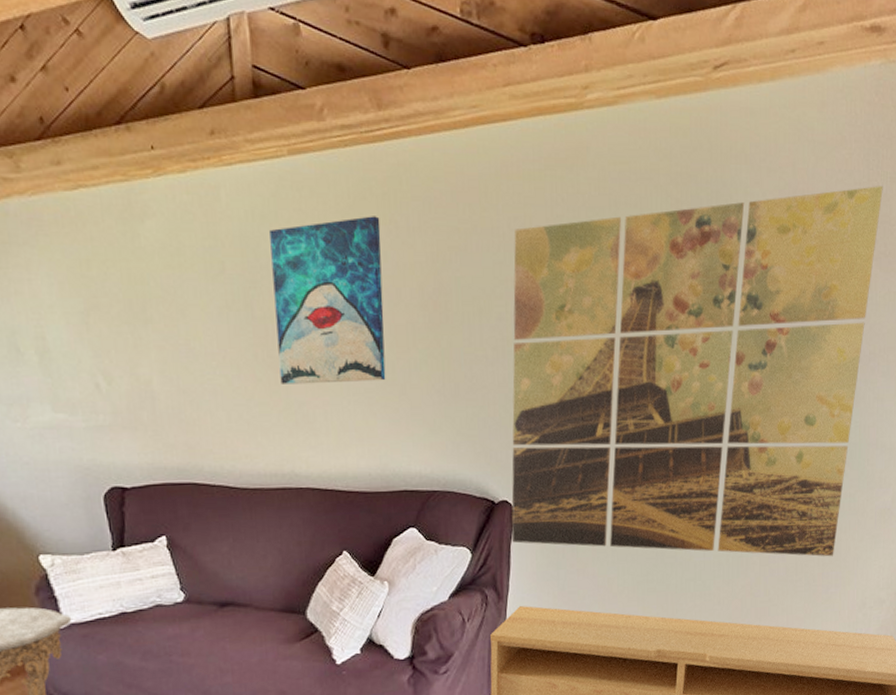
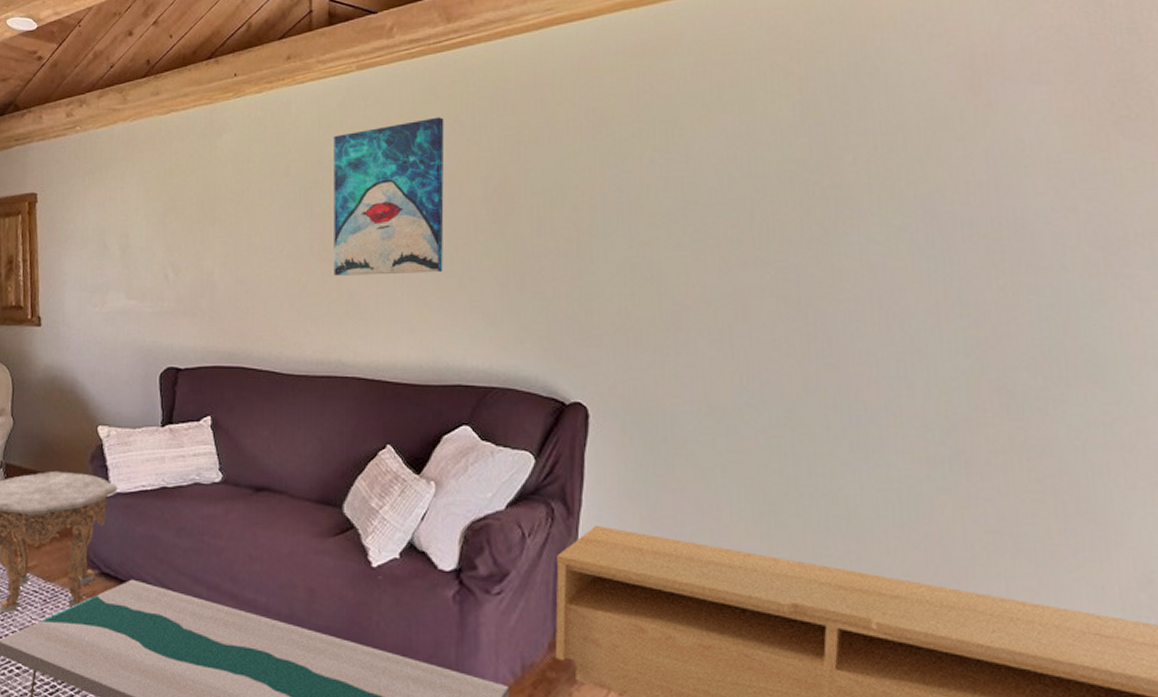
wall art: present [511,186,883,557] -> none [585,39,1117,507]

